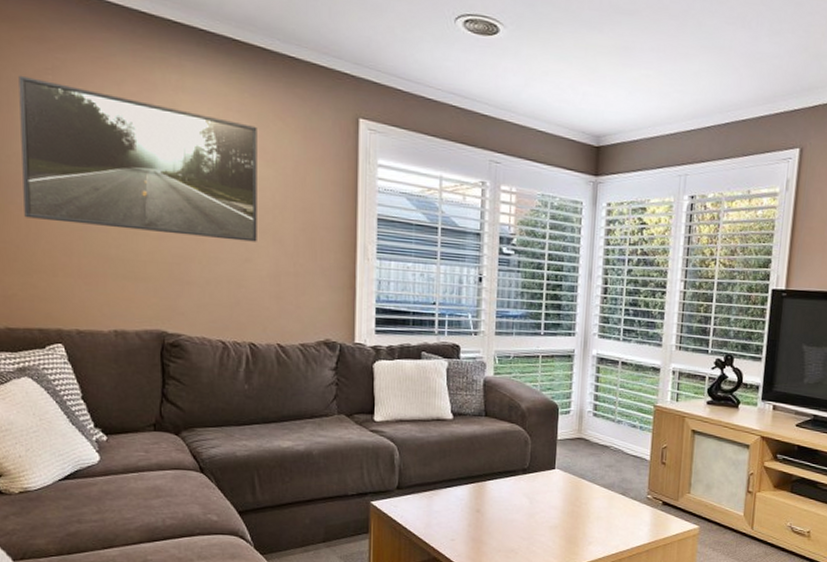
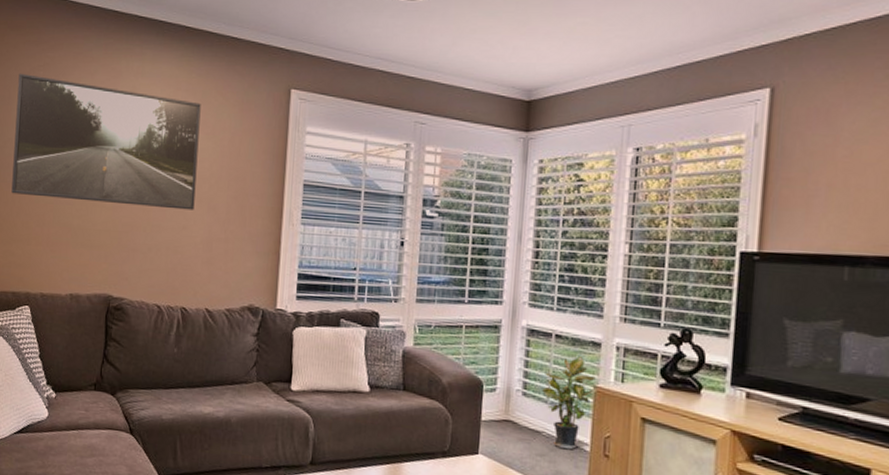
potted plant: none [610,379,655,460] -> present [542,355,596,450]

